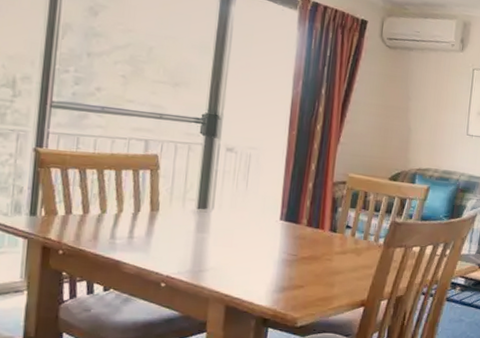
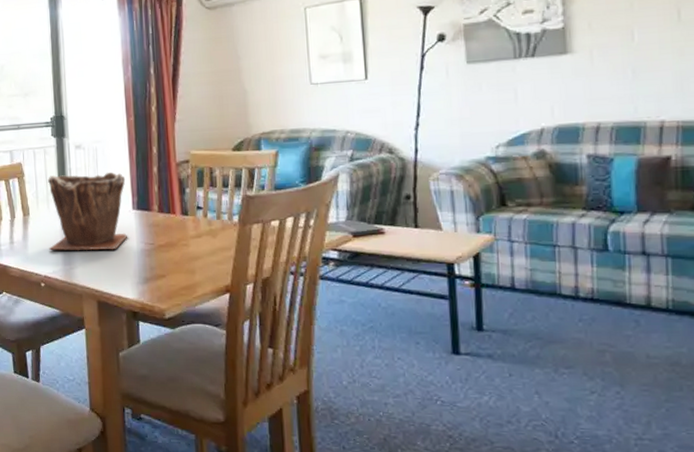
plant pot: none [177,174,278,257] -> present [48,172,128,251]

